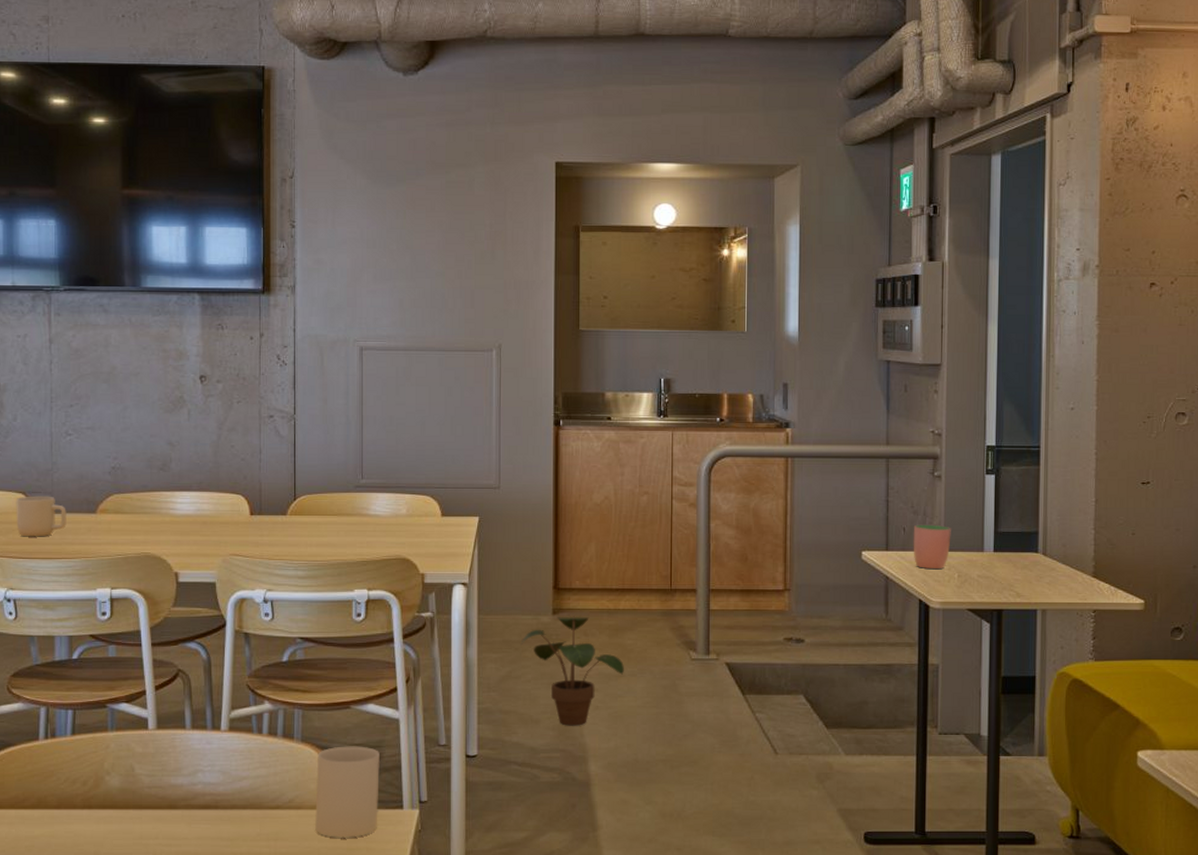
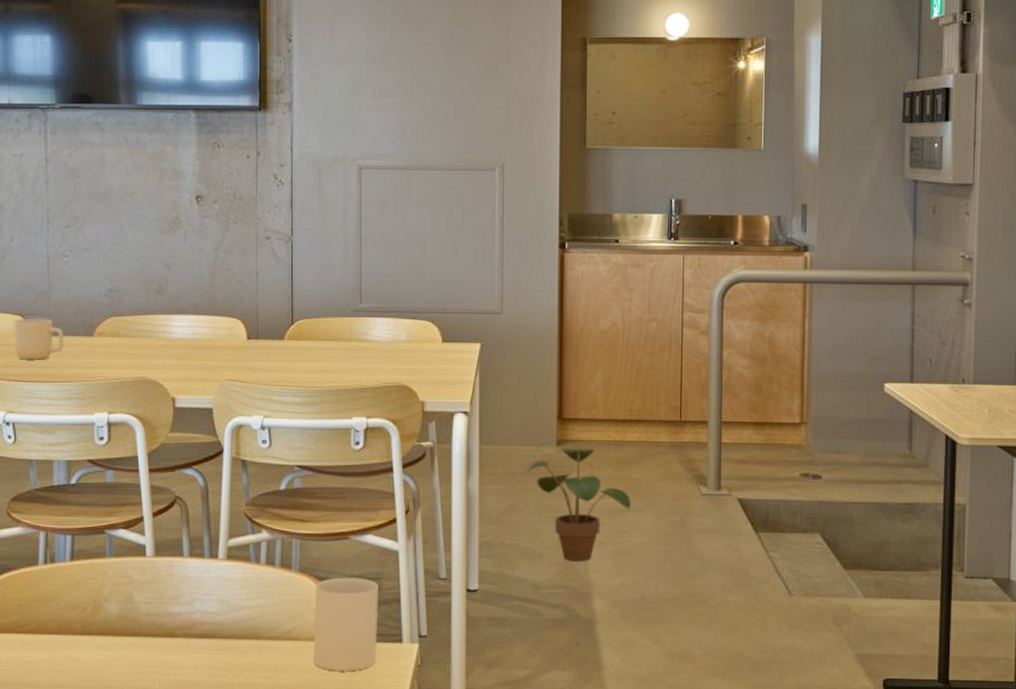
cup: present [913,524,951,570] -> none [939,355,982,404]

